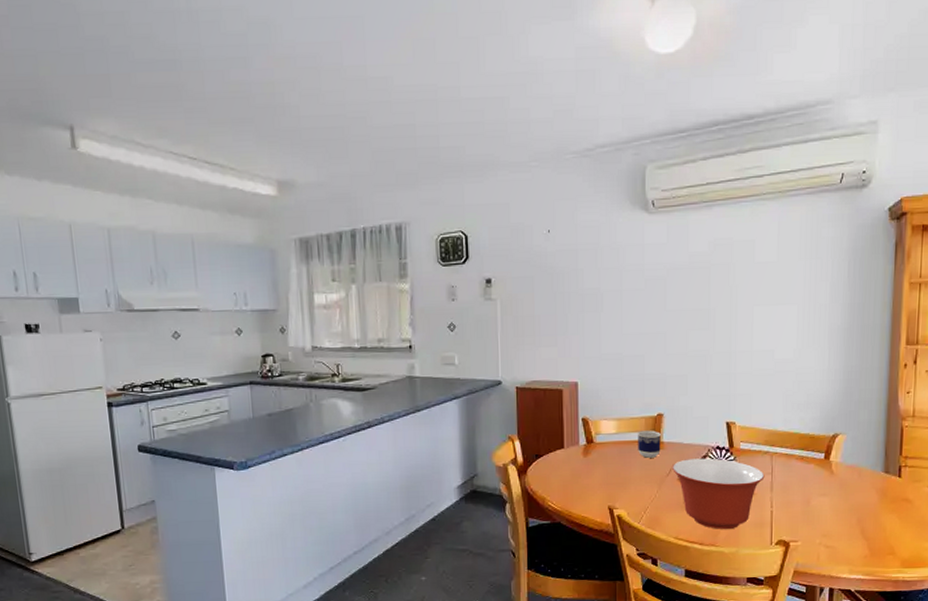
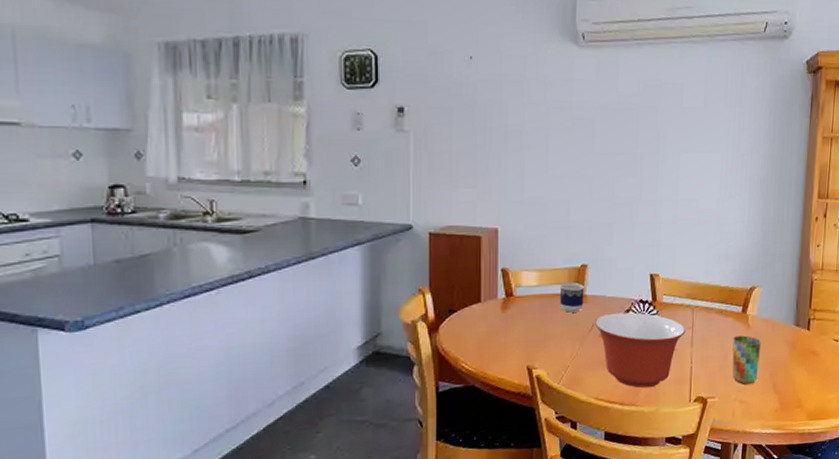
cup: none [815,481,847,530] -> present [732,335,762,384]

